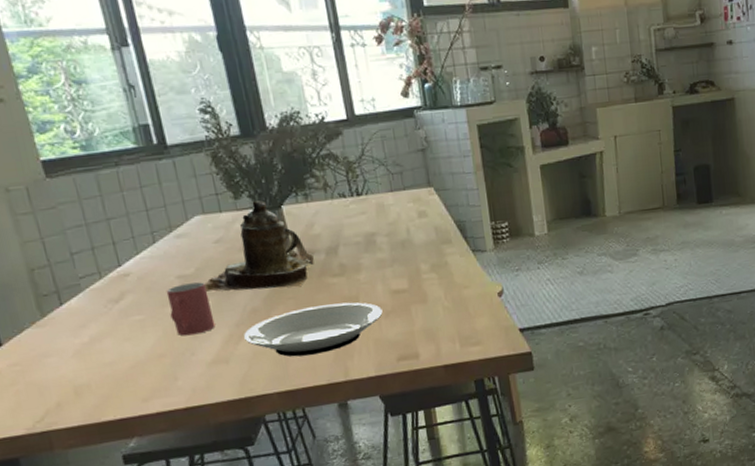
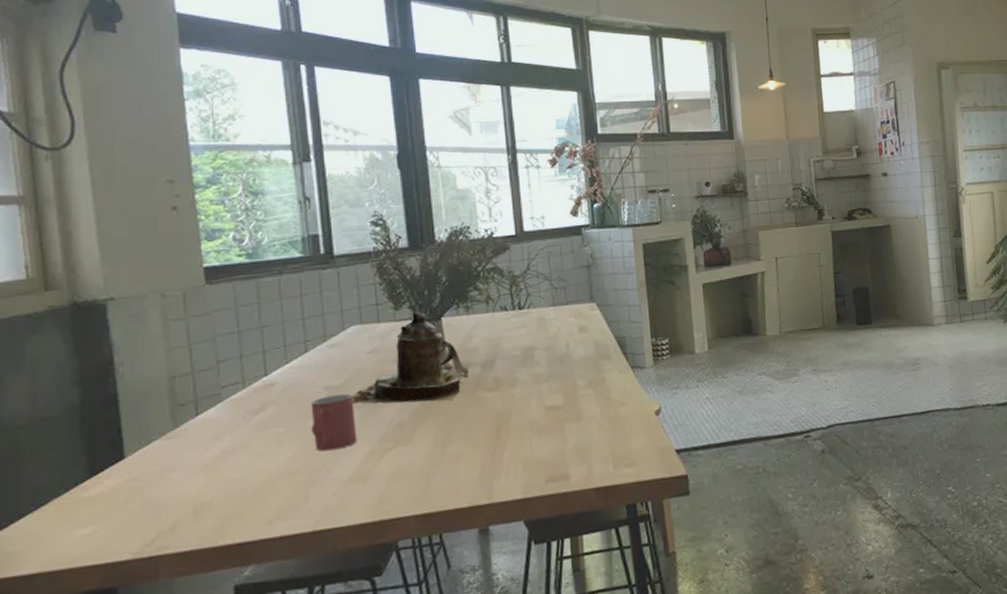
plate: present [244,302,383,357] -> none [387,418,535,476]

